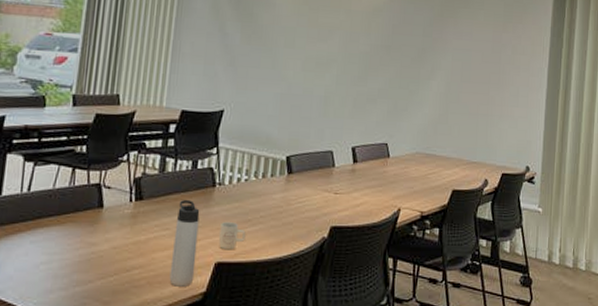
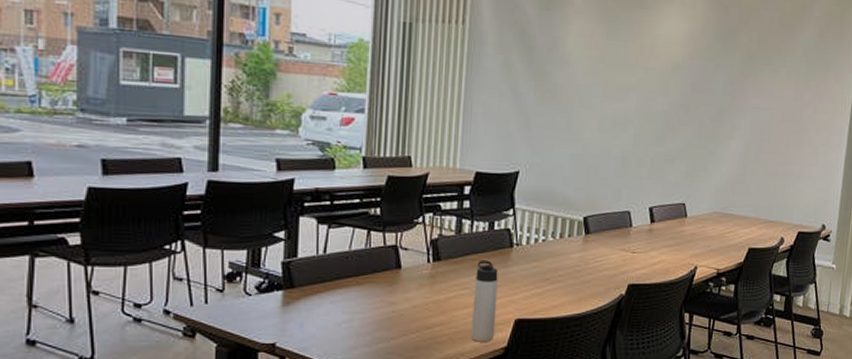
mug: present [218,222,246,250] -> none [517,281,545,308]

